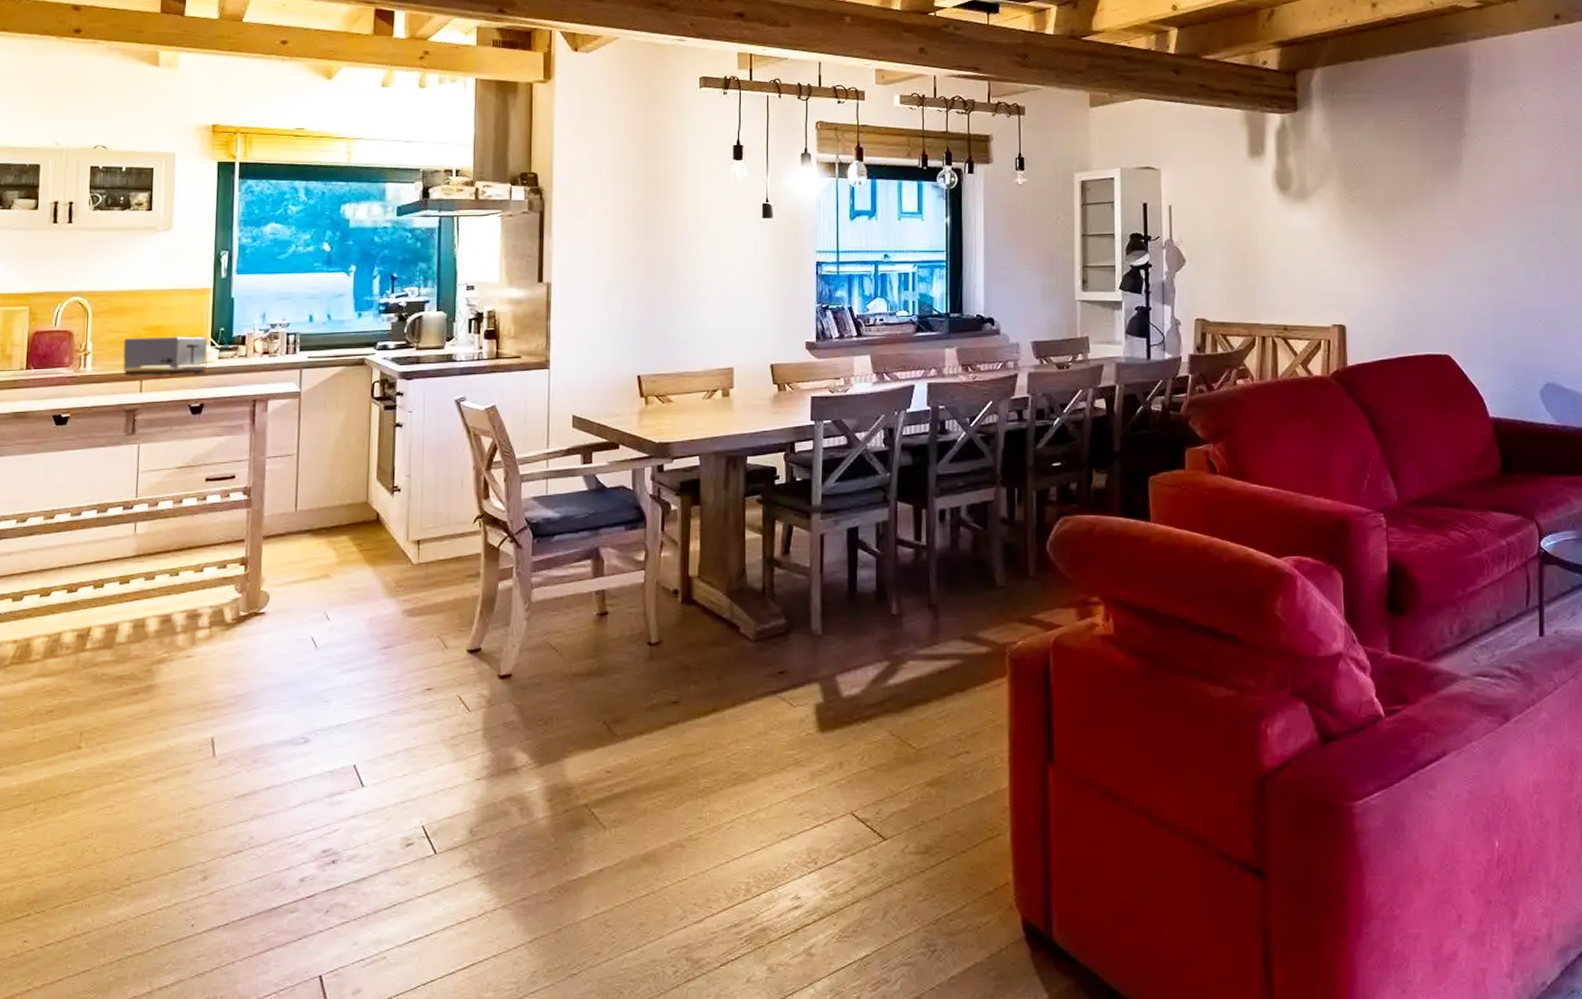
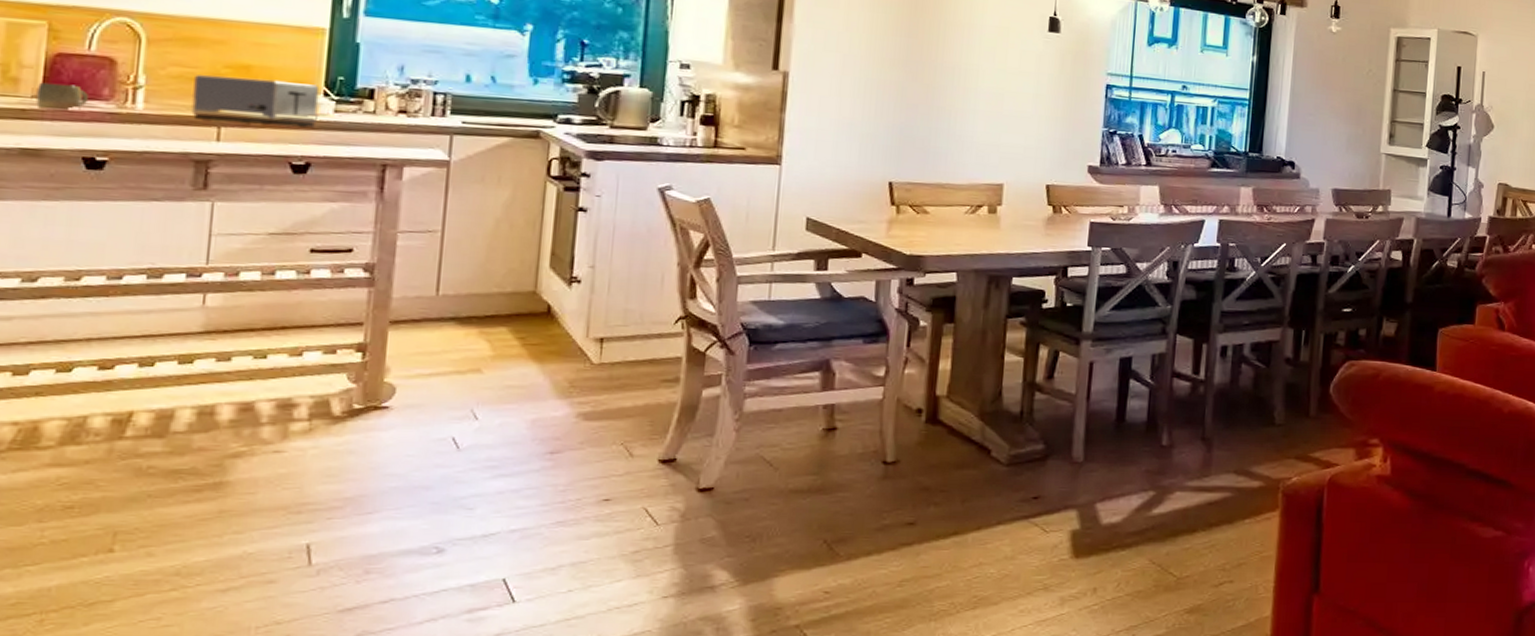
mug: none [22,356,56,380] -> present [35,82,88,112]

